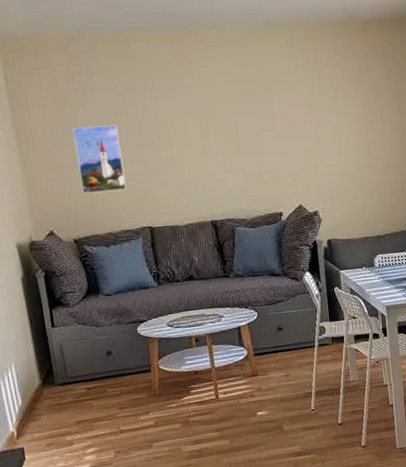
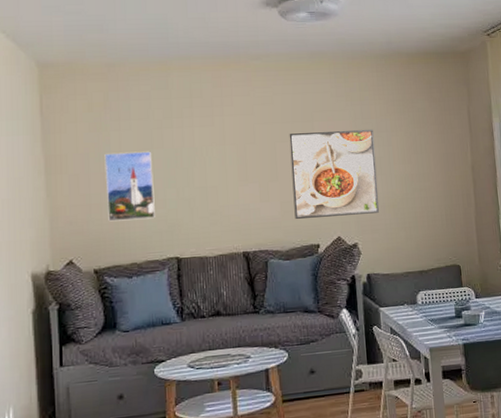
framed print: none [249,100,338,189] -> present [289,130,379,219]

